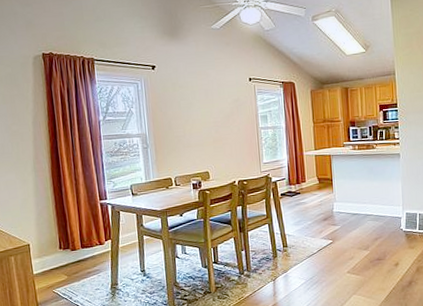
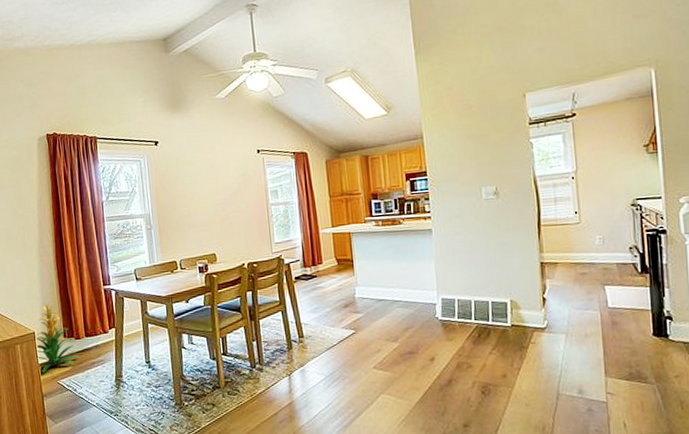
indoor plant: none [29,215,75,282] -> present [34,302,80,373]

